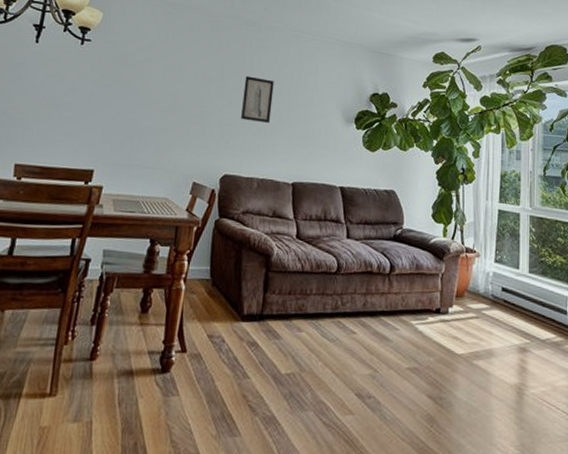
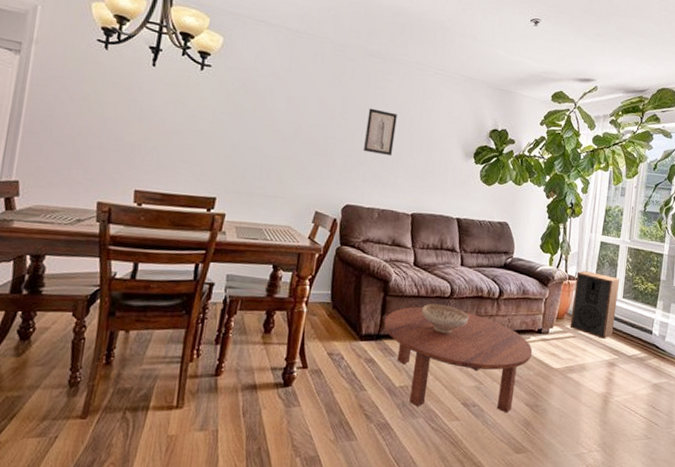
coffee table: none [267,283,432,407] -> present [384,306,533,413]
decorative bowl: none [307,280,358,314] -> present [422,303,468,334]
speaker: none [471,242,524,320] -> present [570,271,620,339]

